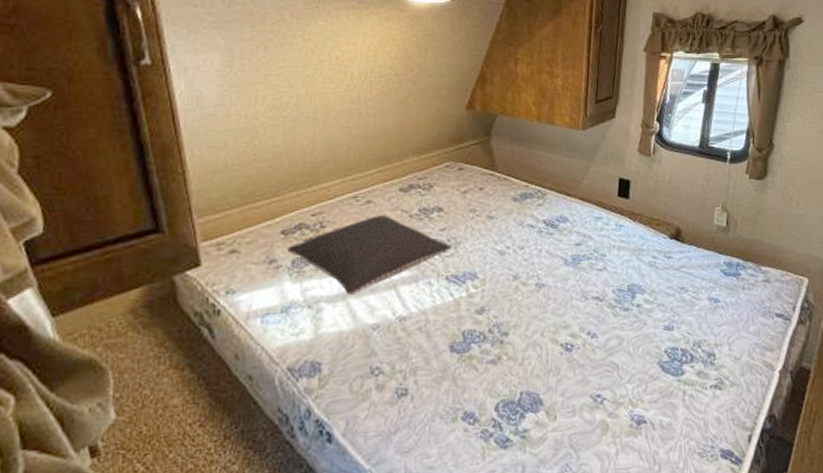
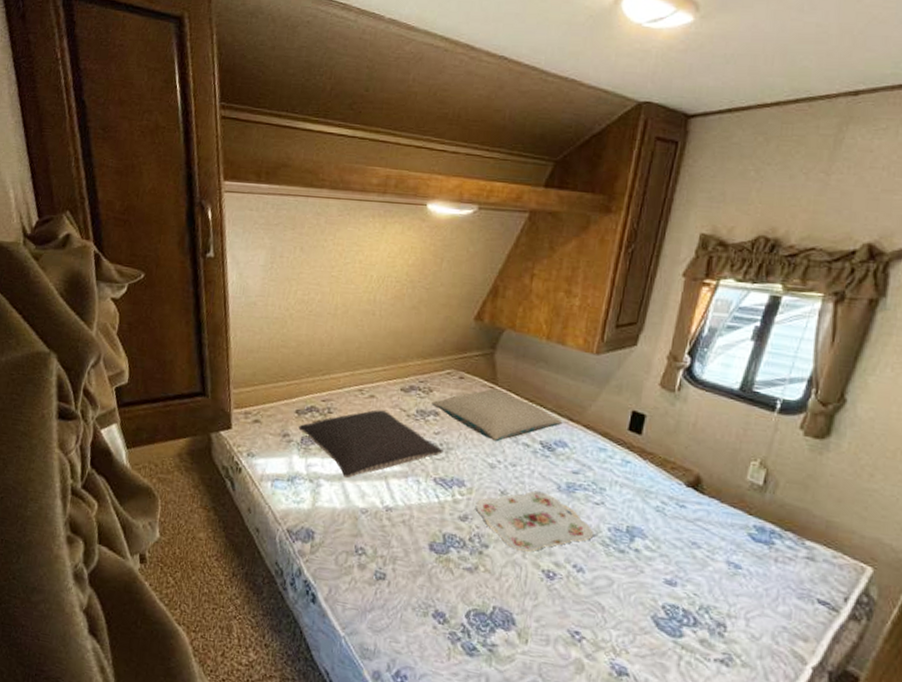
pillow: none [433,176,561,228] -> present [431,389,563,442]
serving tray: none [490,268,602,331] -> present [475,490,594,552]

